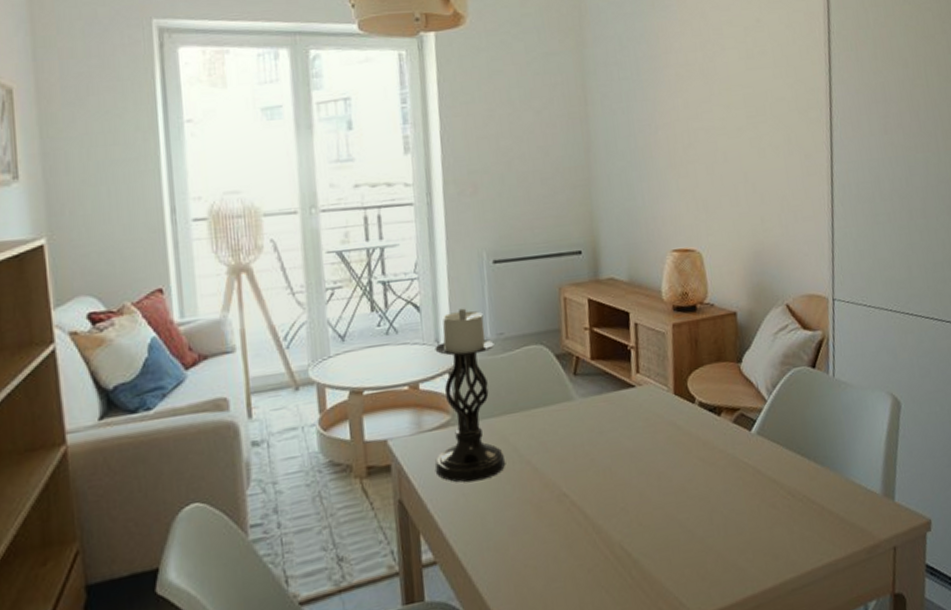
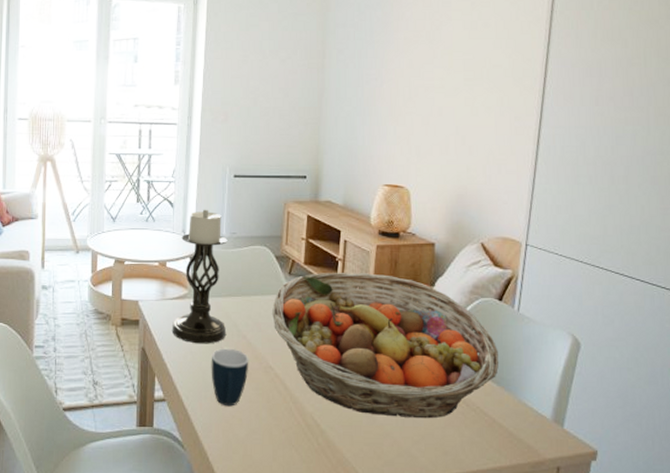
mug: none [490,480,538,555] -> present [211,348,249,407]
fruit basket: none [558,358,821,529] -> present [272,272,499,419]

